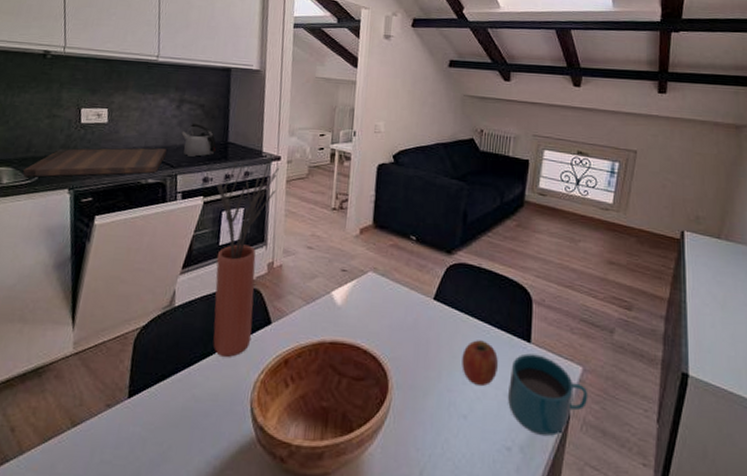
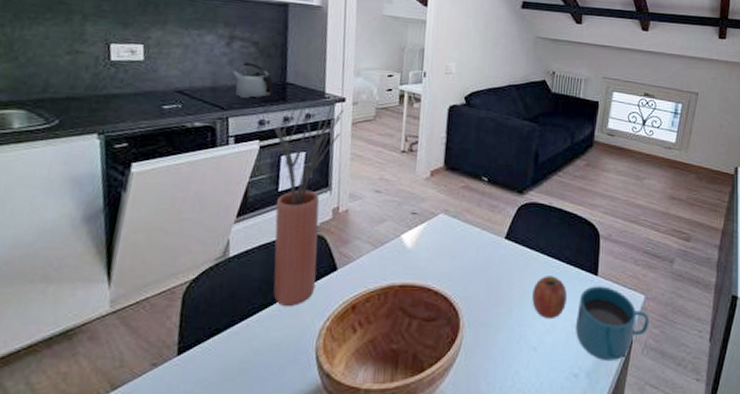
cutting board: present [23,148,167,177] -> none [39,88,217,121]

